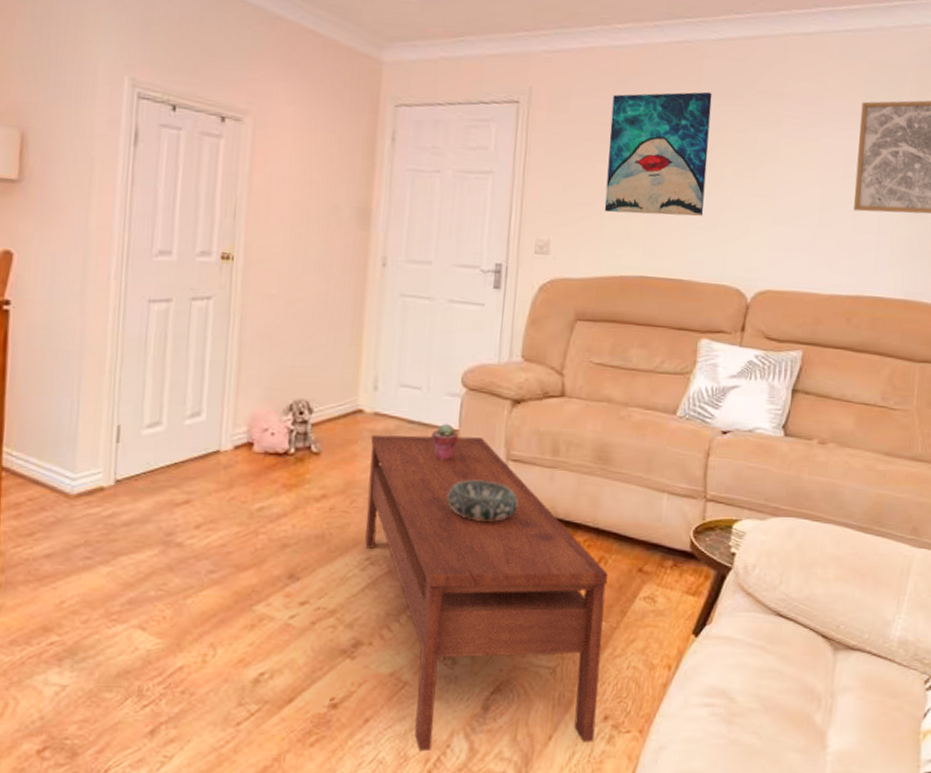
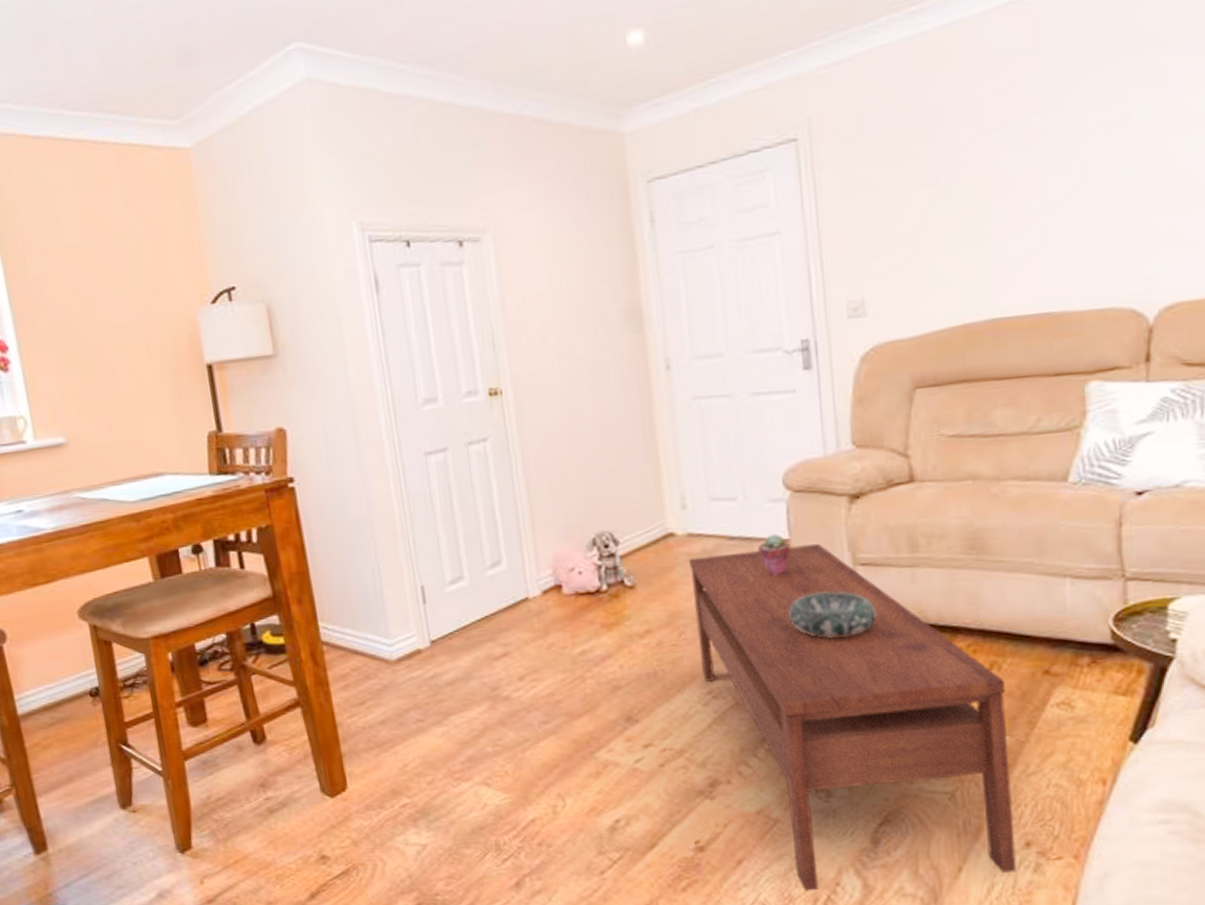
wall art: present [604,91,712,216] -> none [919,61,1069,249]

